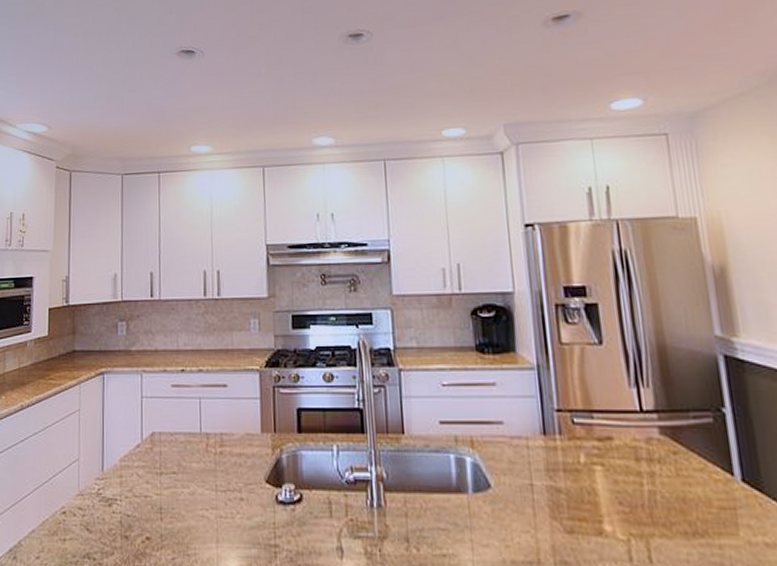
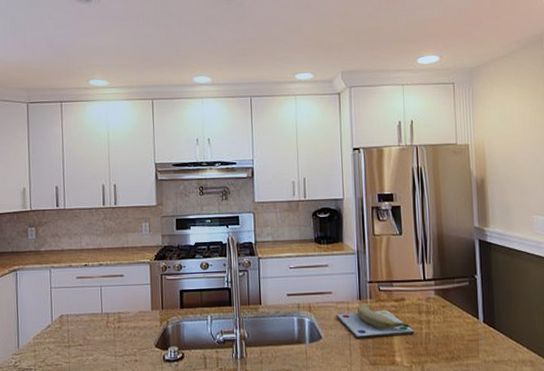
banana: none [509,441,633,492] -> present [335,303,416,338]

